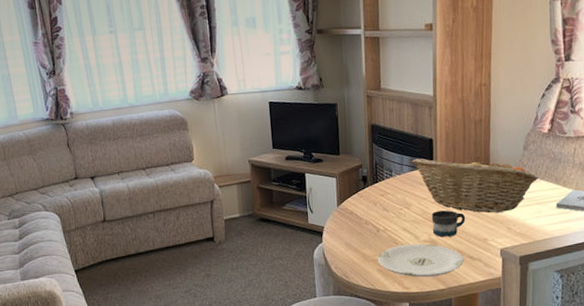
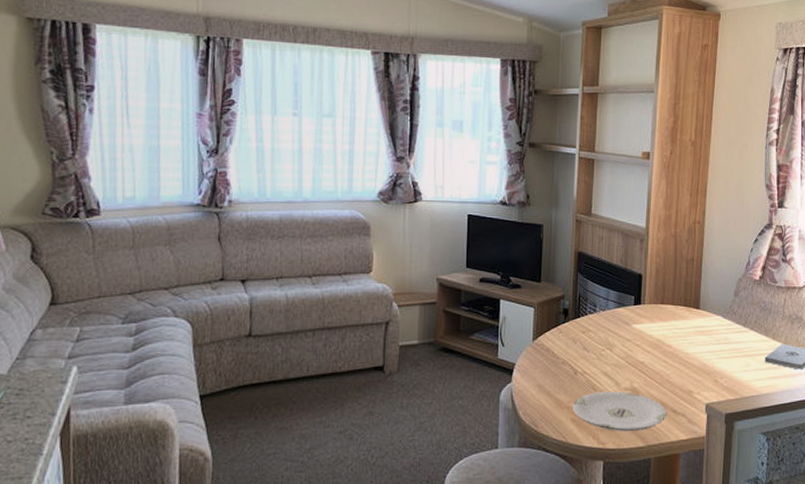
fruit basket: present [412,156,540,213] -> none [618,294,749,362]
mug: present [431,210,466,238] -> none [635,355,671,386]

